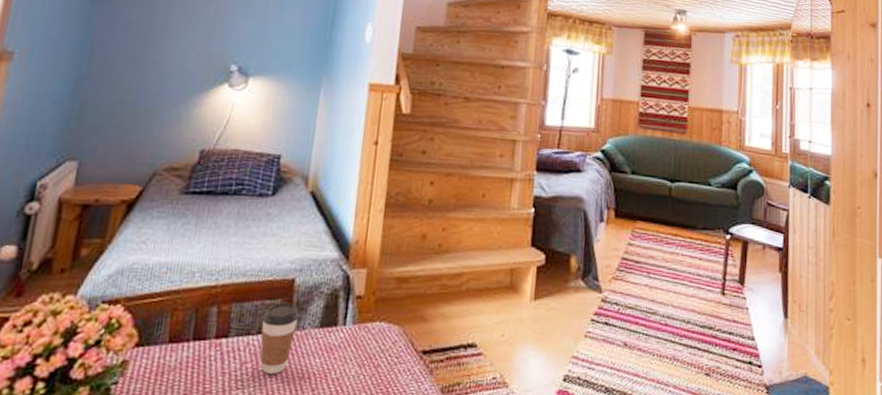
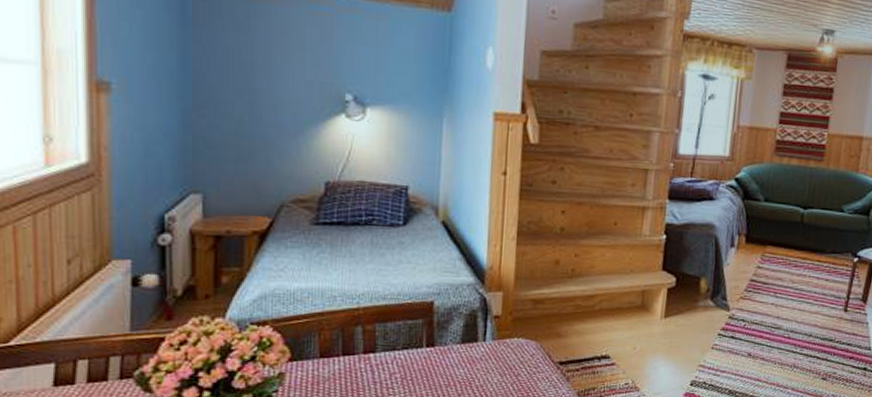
coffee cup: present [260,302,299,375] -> none [405,322,441,383]

